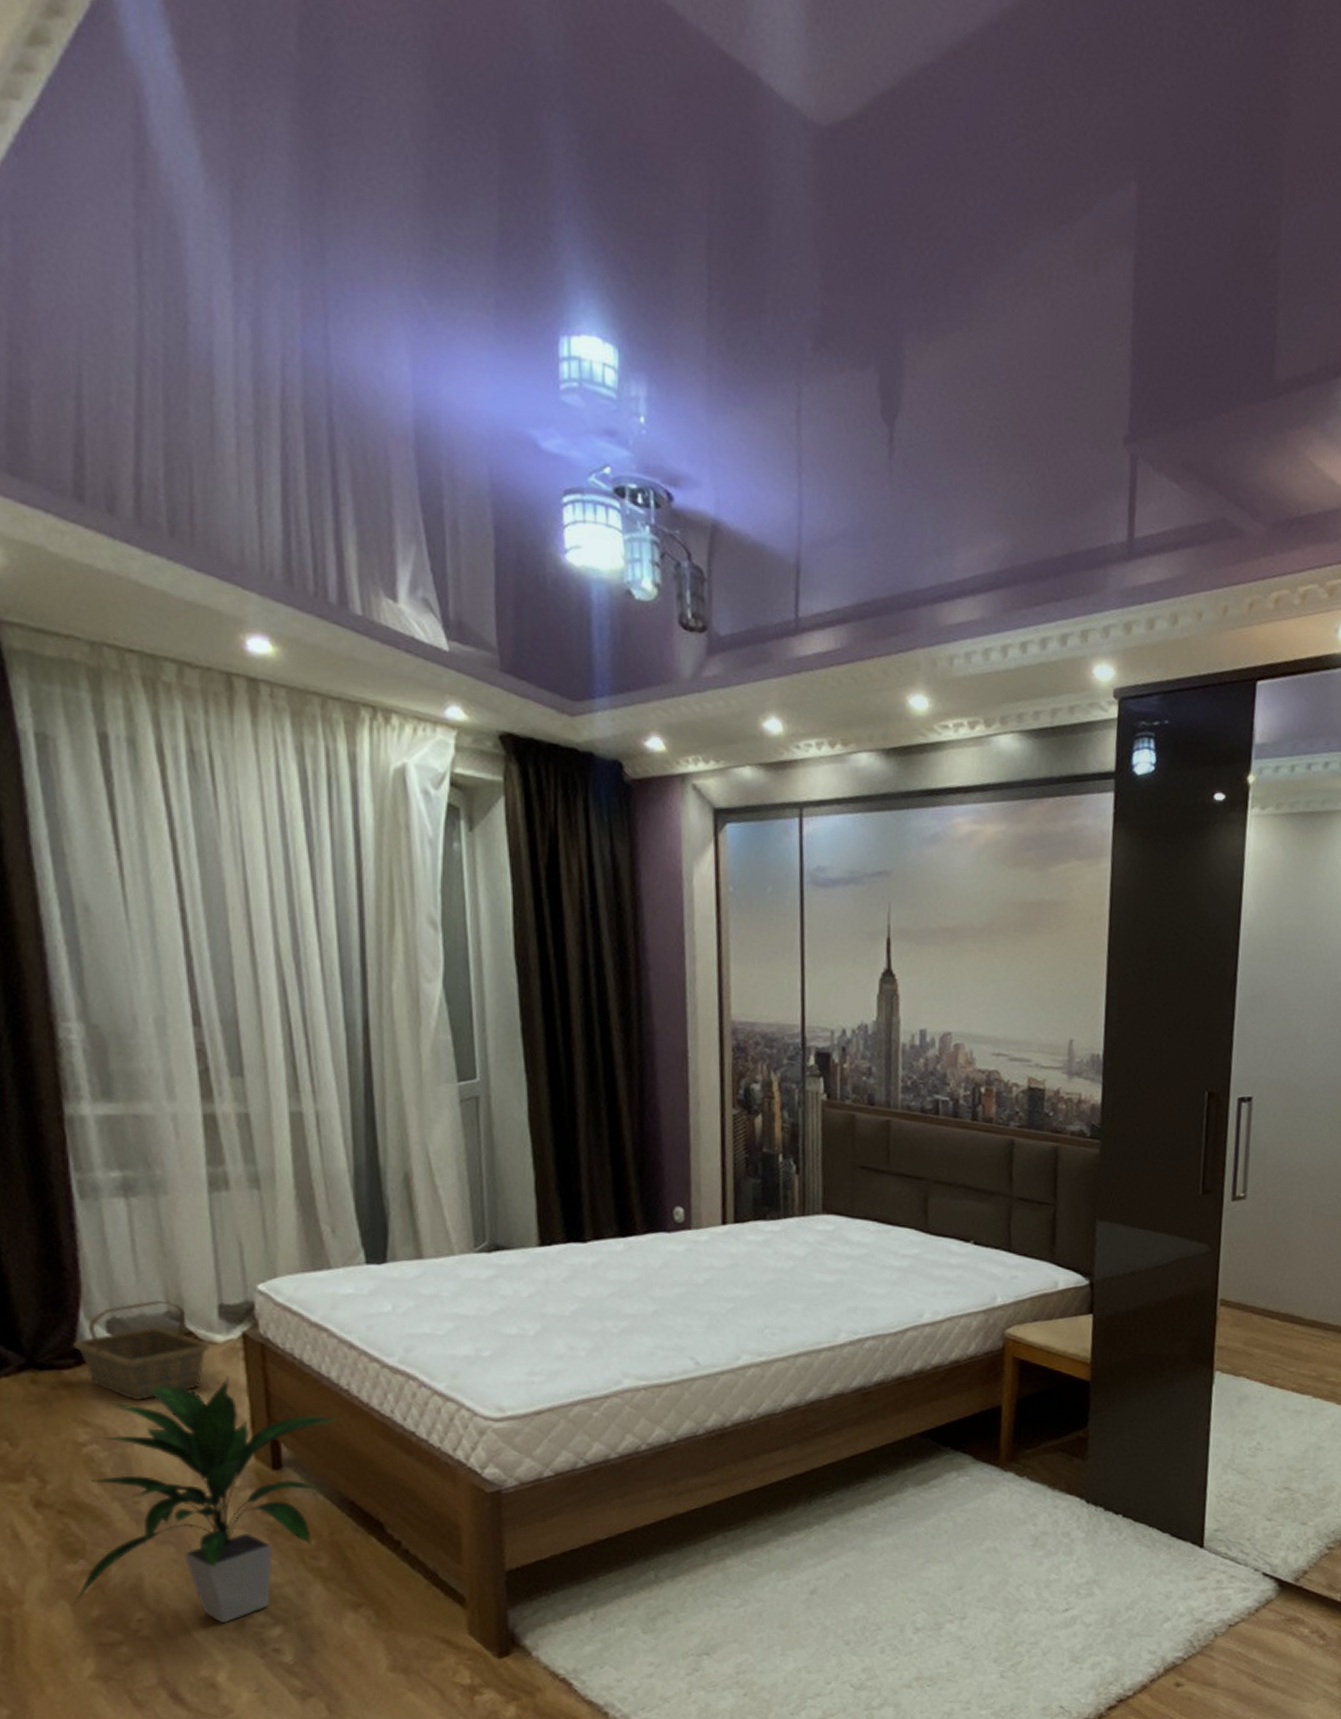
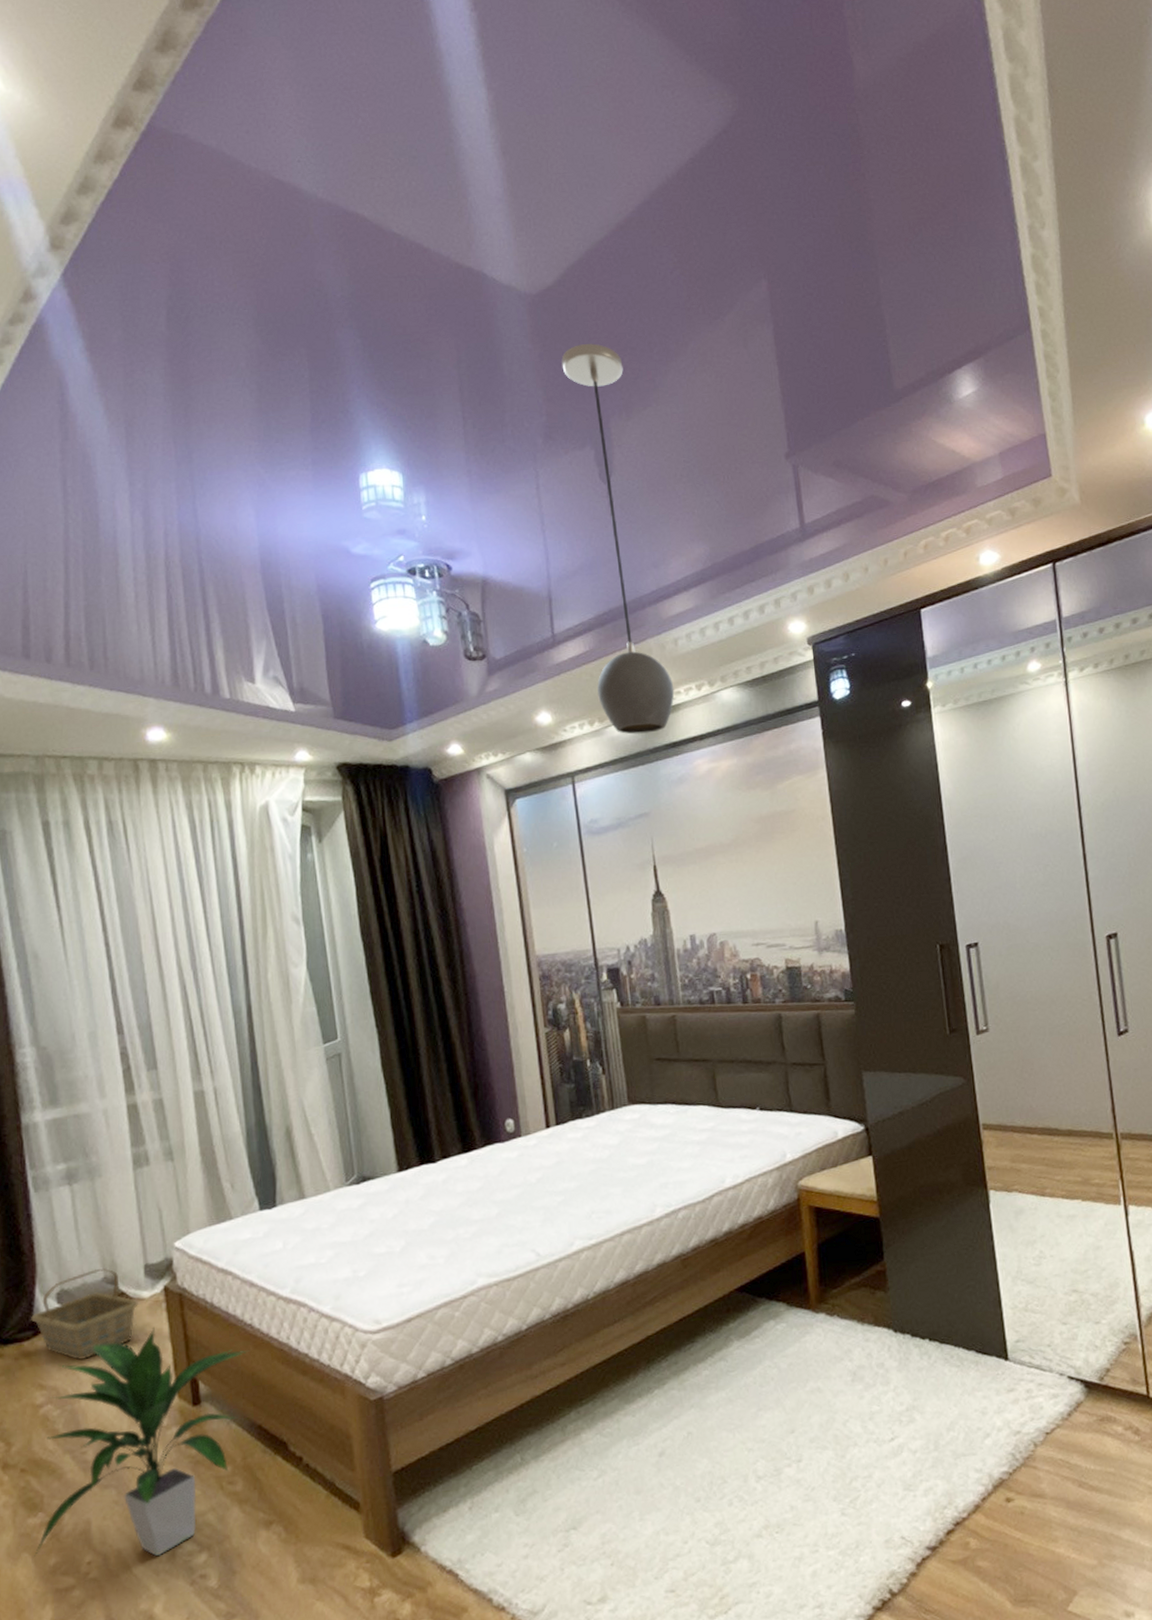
light fixture: none [845,216,942,772] -> present [561,343,675,735]

